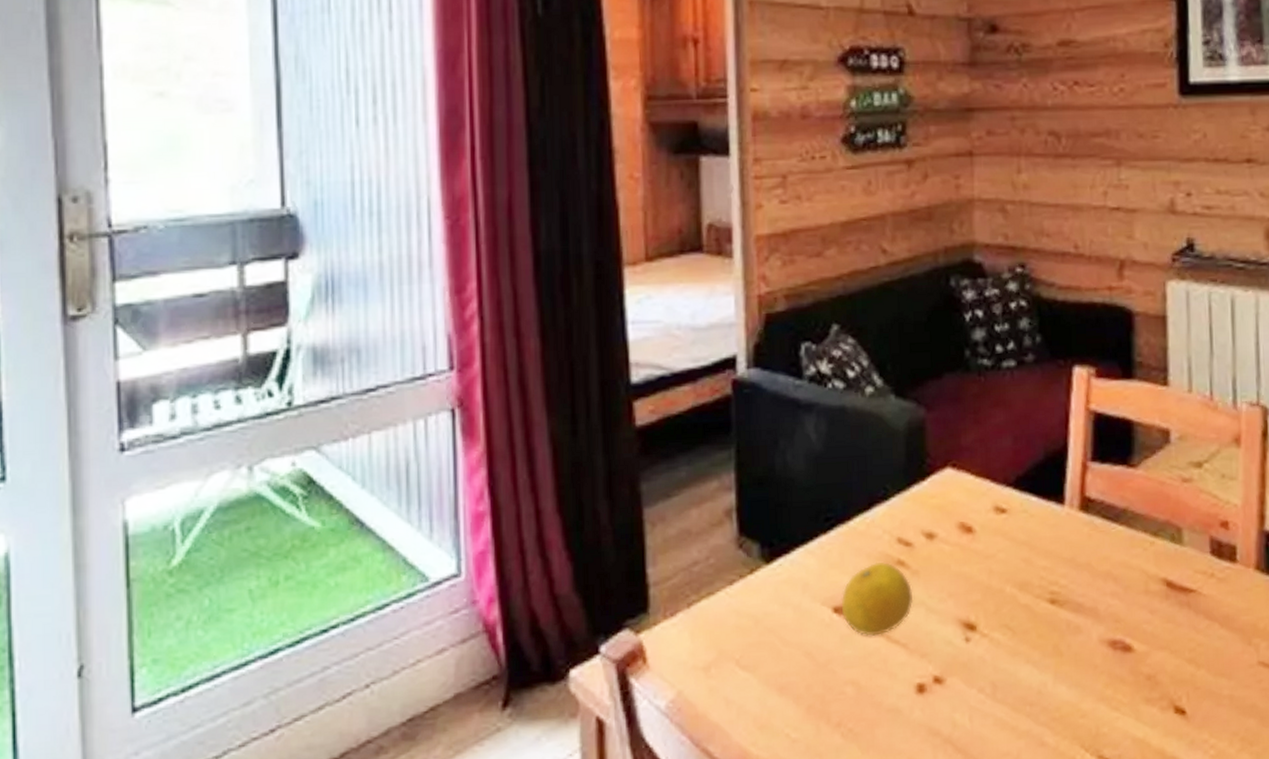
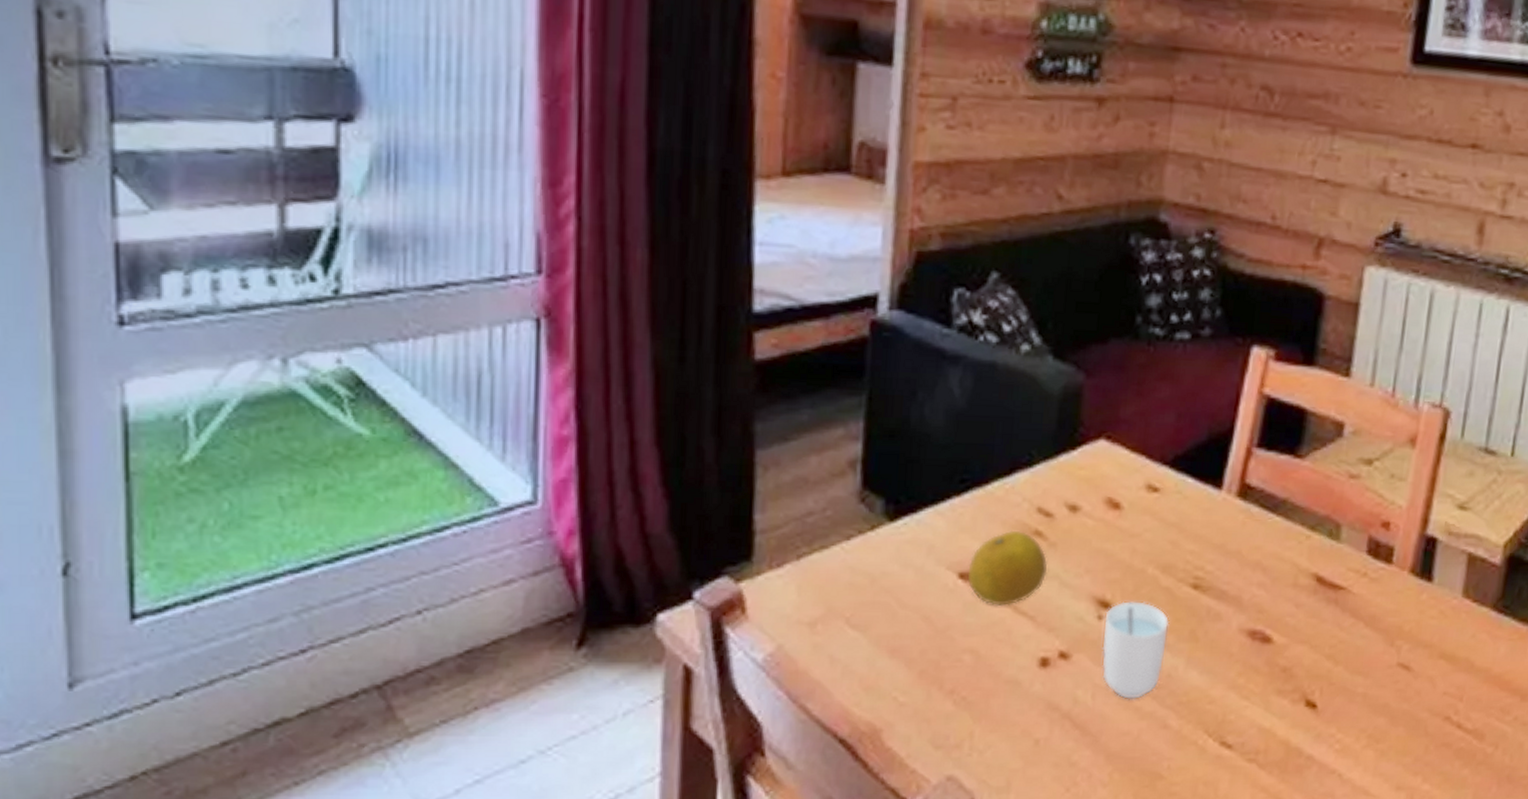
cup: none [971,620,1033,719] -> present [1102,601,1170,699]

